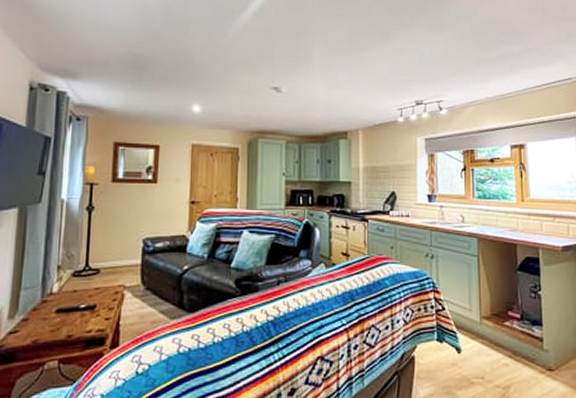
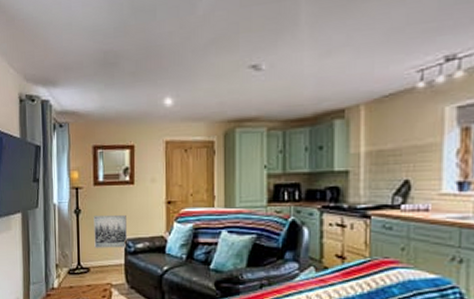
wall art: none [107,213,146,248] -> present [93,214,127,248]

